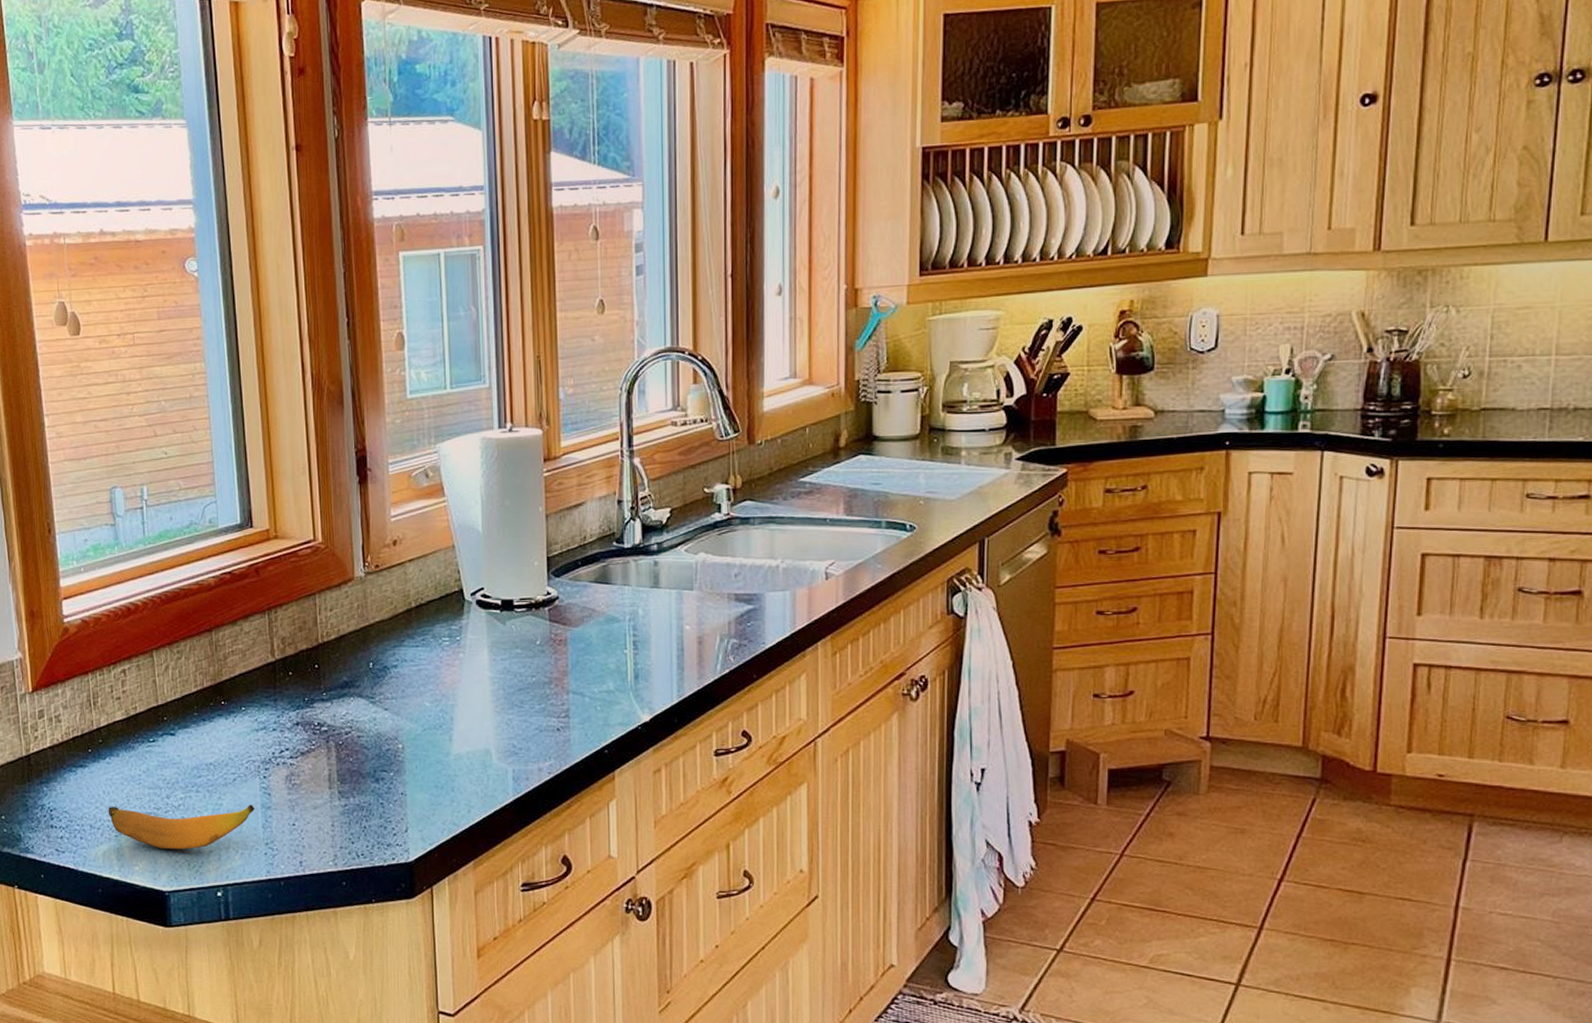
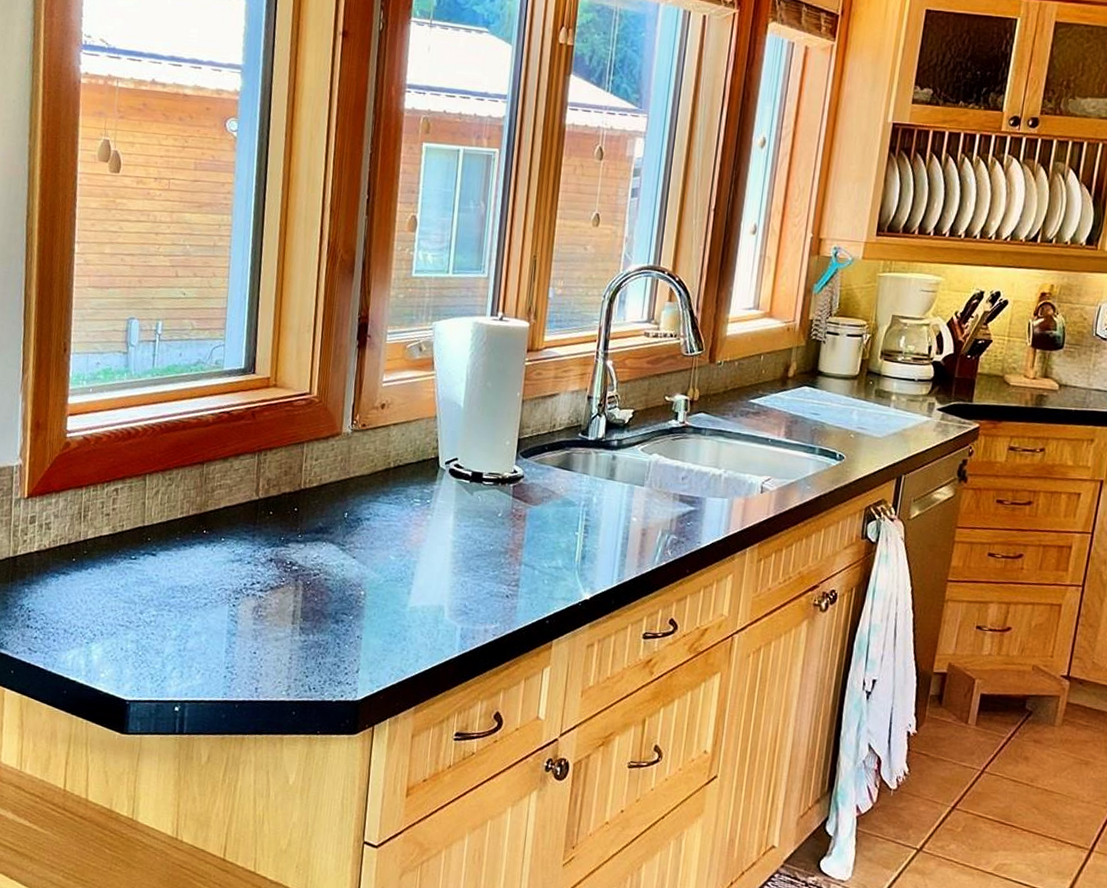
banana: present [108,804,255,850] -> none [83,614,221,664]

